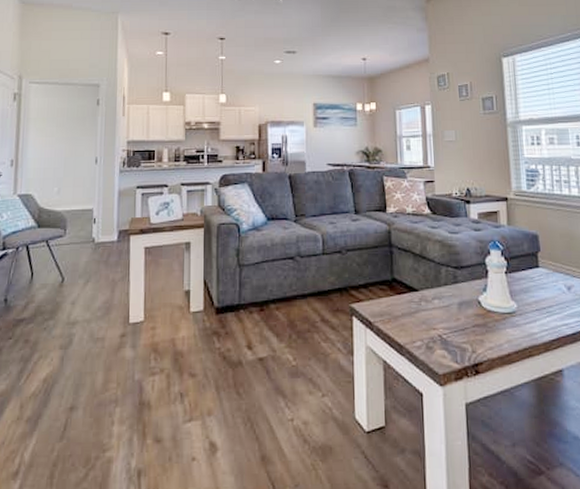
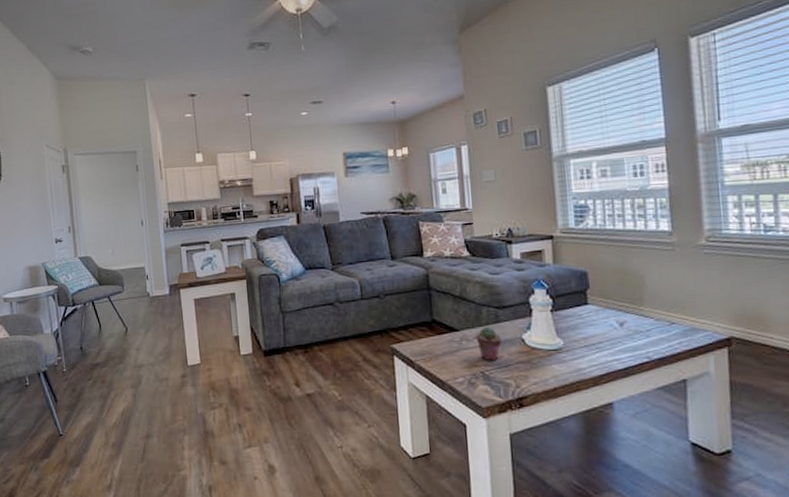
potted succulent: none [434,287,460,324] -> present [475,326,503,361]

